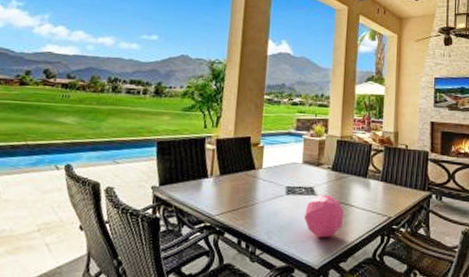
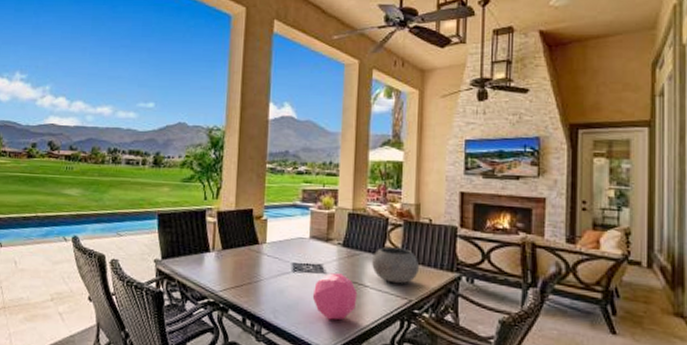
bowl: none [357,170,398,203] -> present [372,247,420,284]

